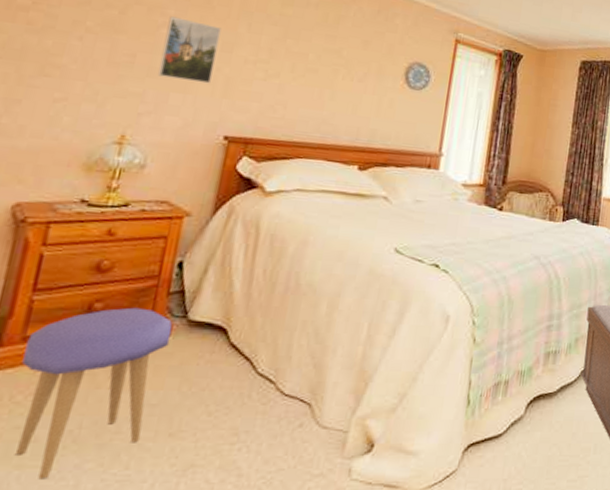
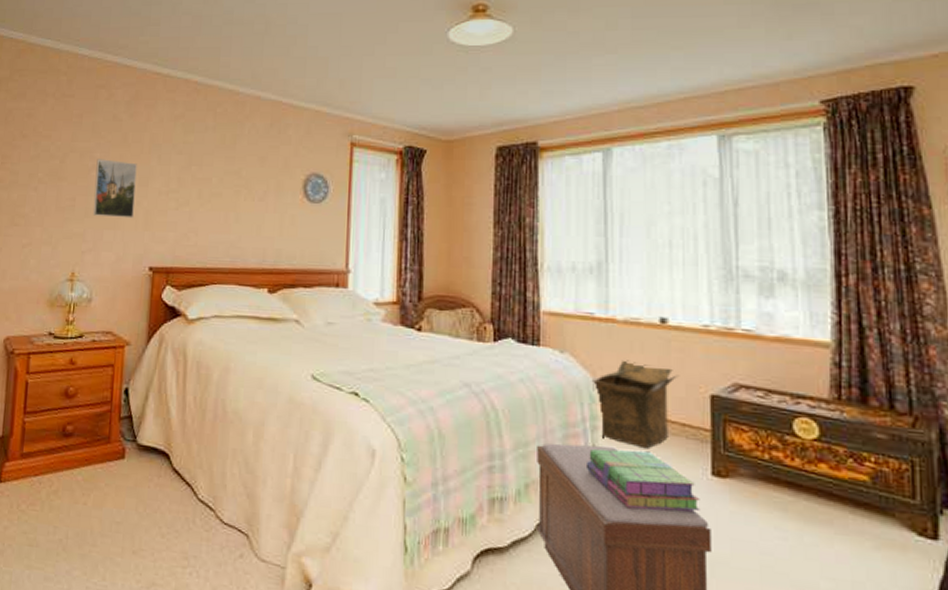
stool: present [16,307,173,480] -> none [22,430,126,581]

